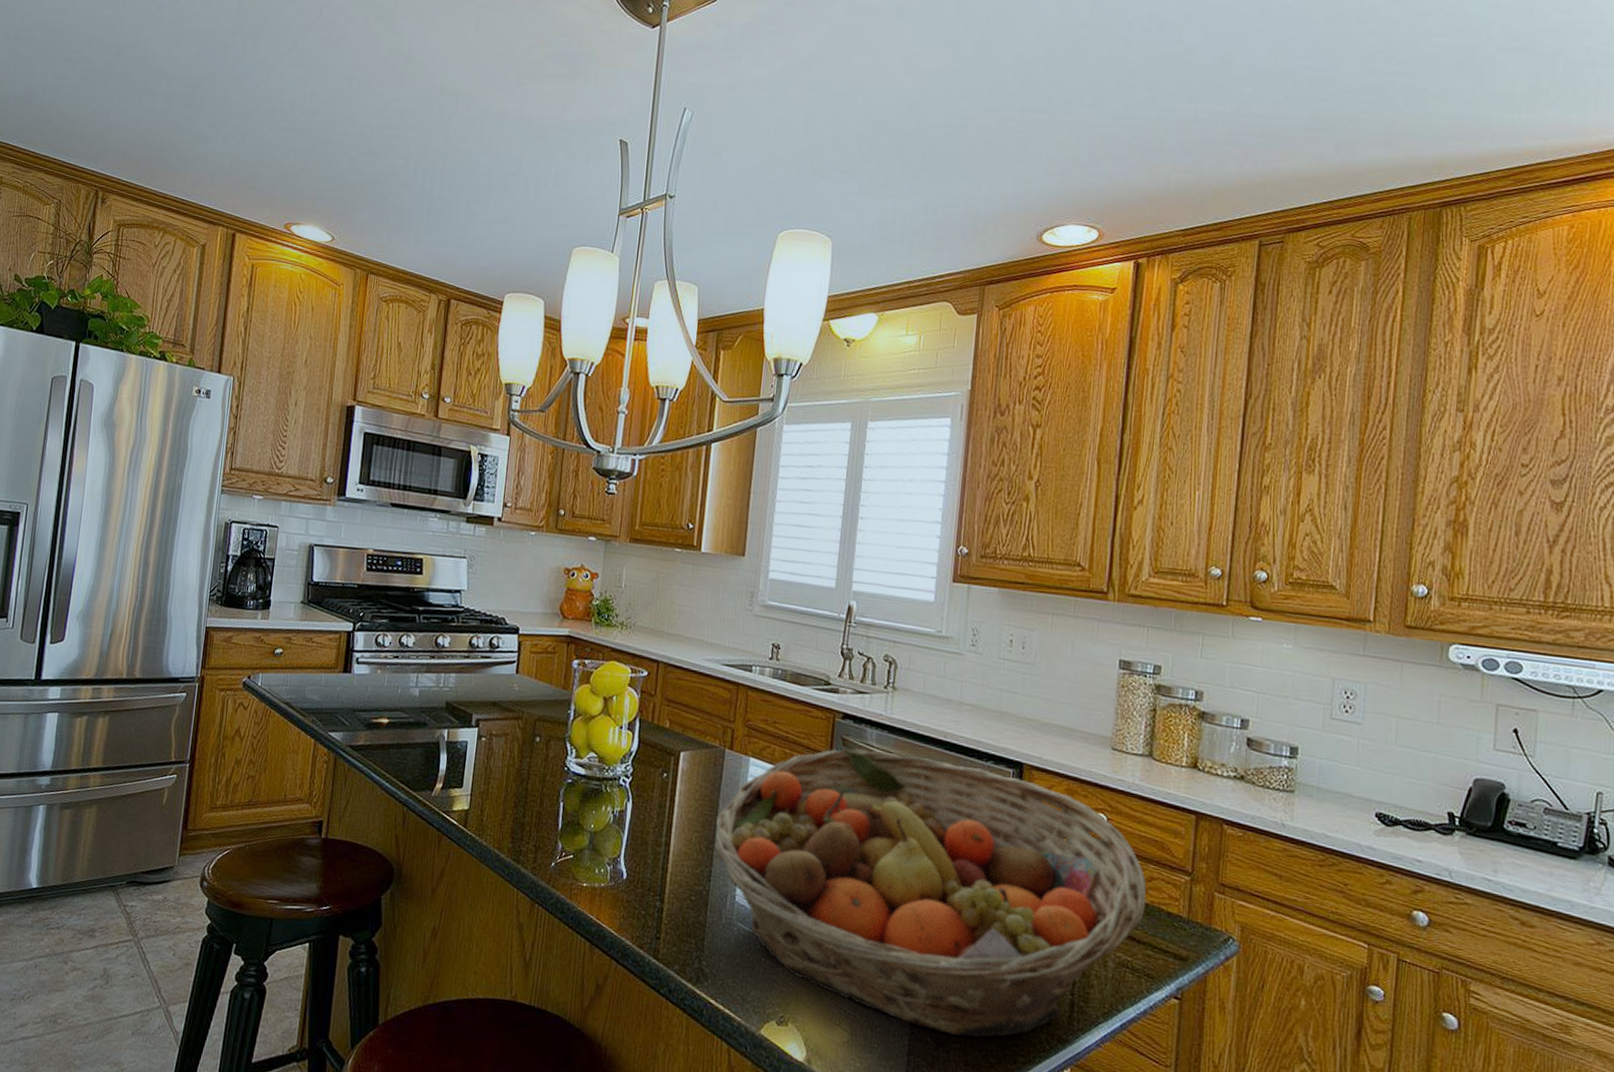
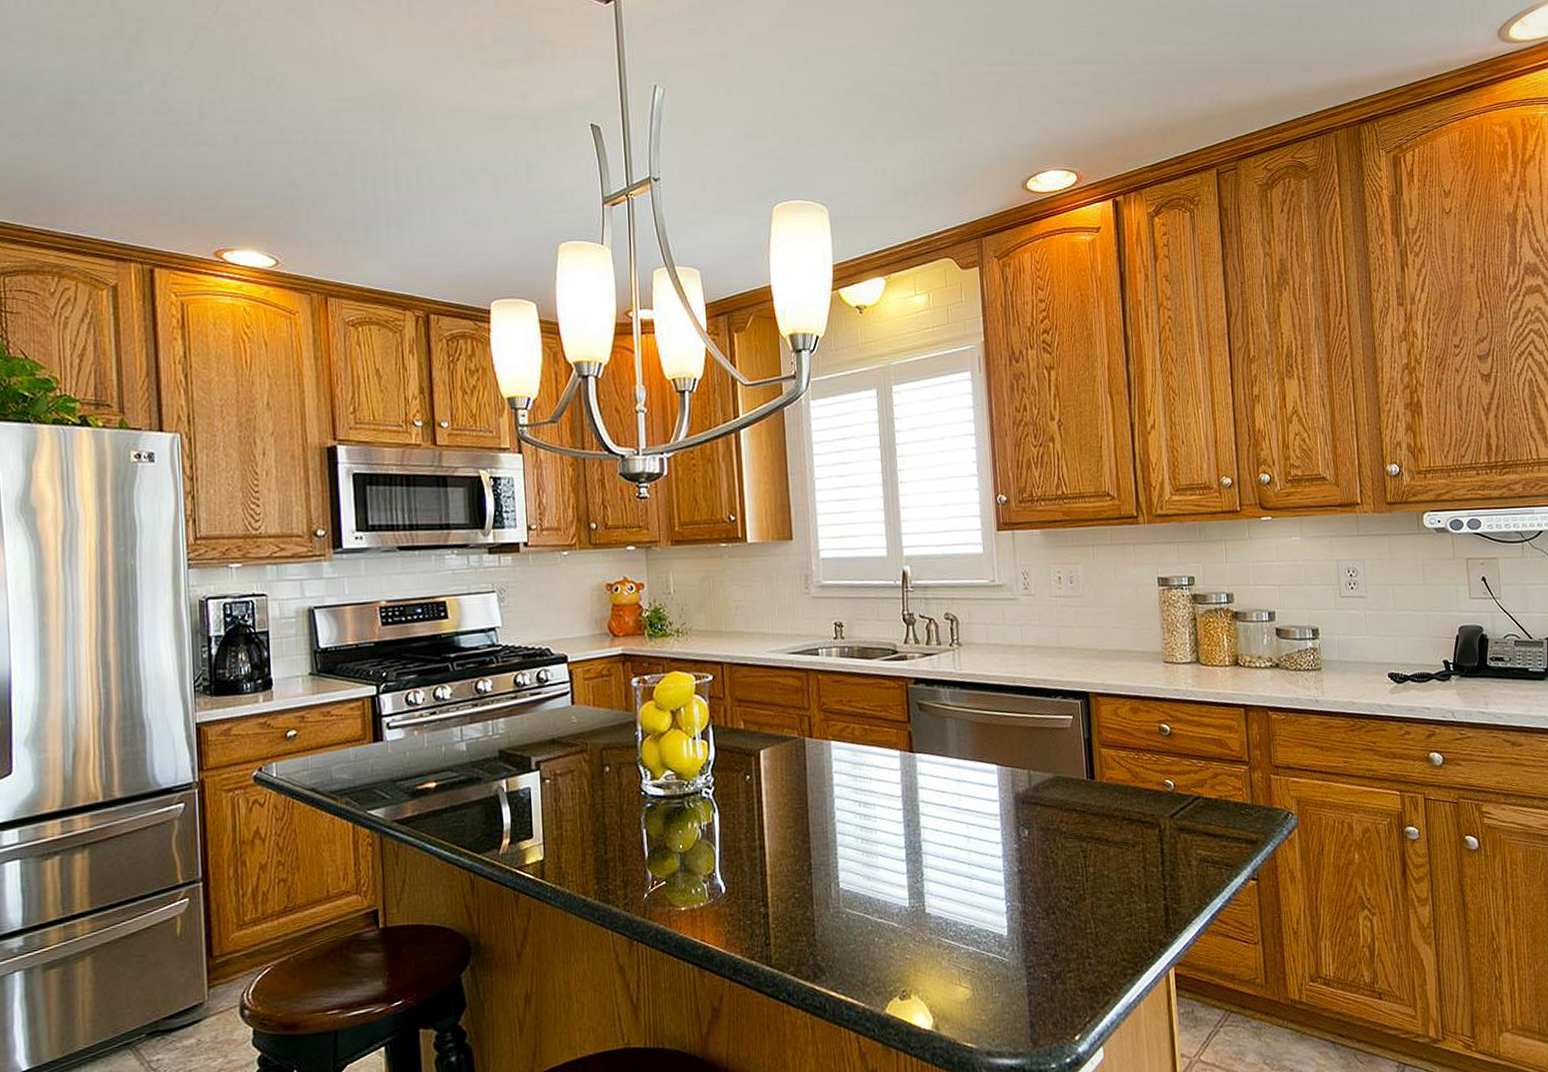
fruit basket: present [713,749,1147,1038] -> none [807,705,1216,967]

